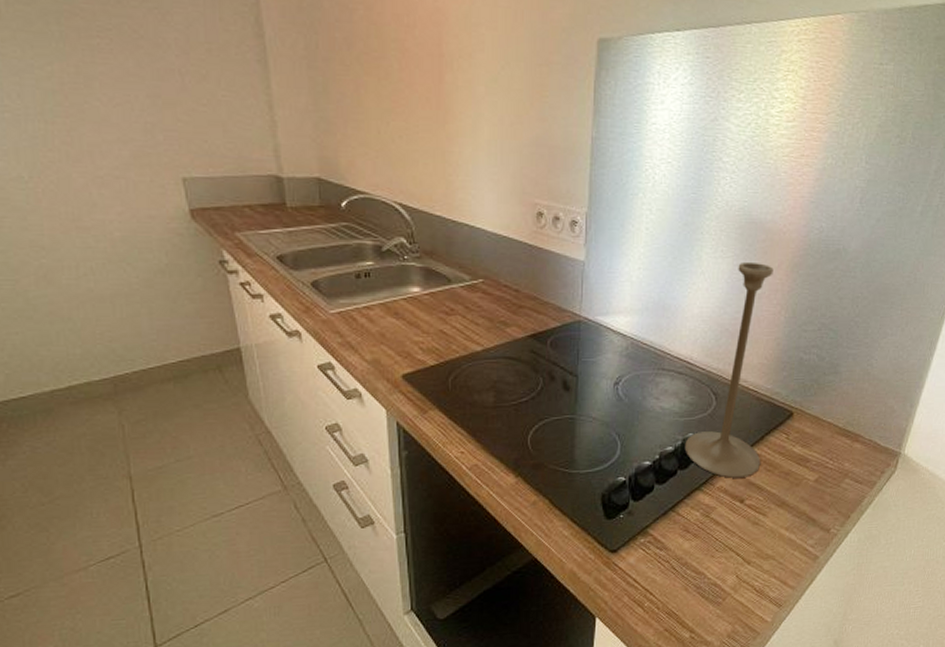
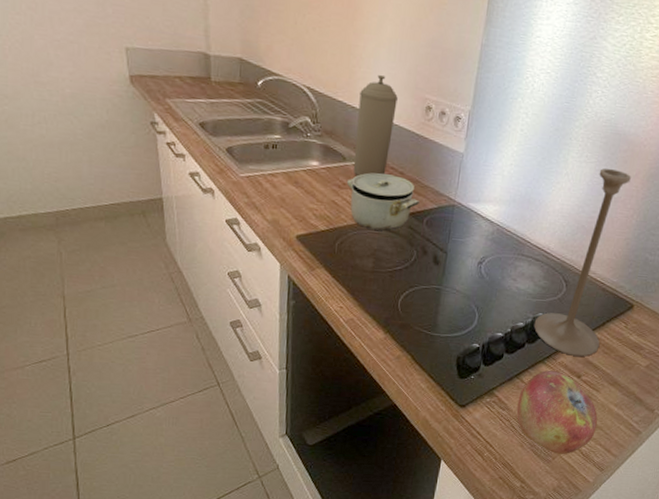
saucepan: none [455,294,540,359] -> present [347,172,419,231]
canister: none [460,183,504,300] -> present [353,75,398,177]
fruit: none [676,498,769,594] -> present [516,370,598,454]

